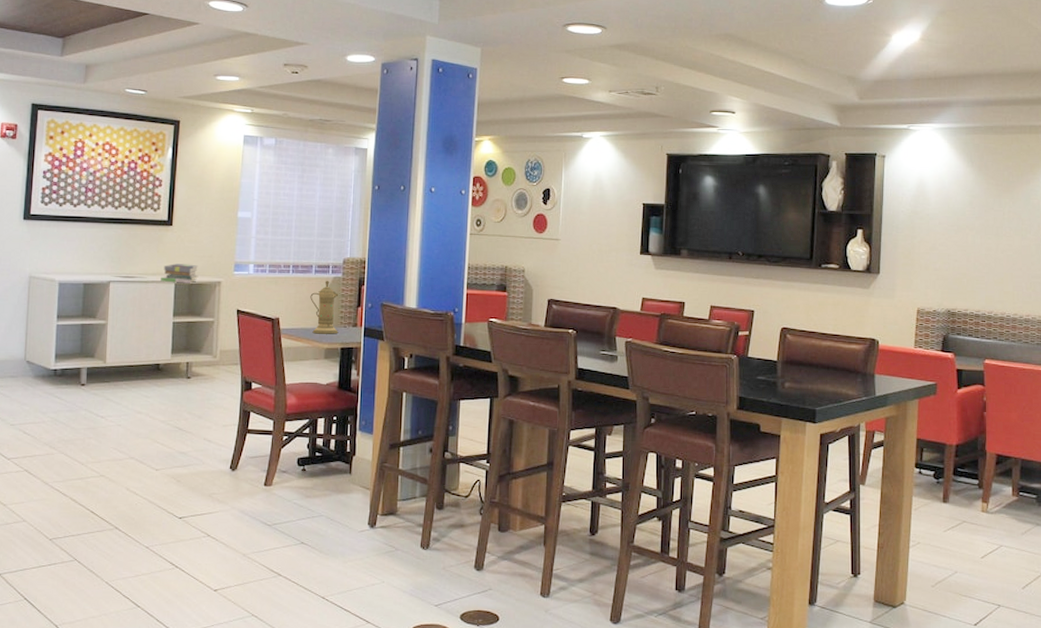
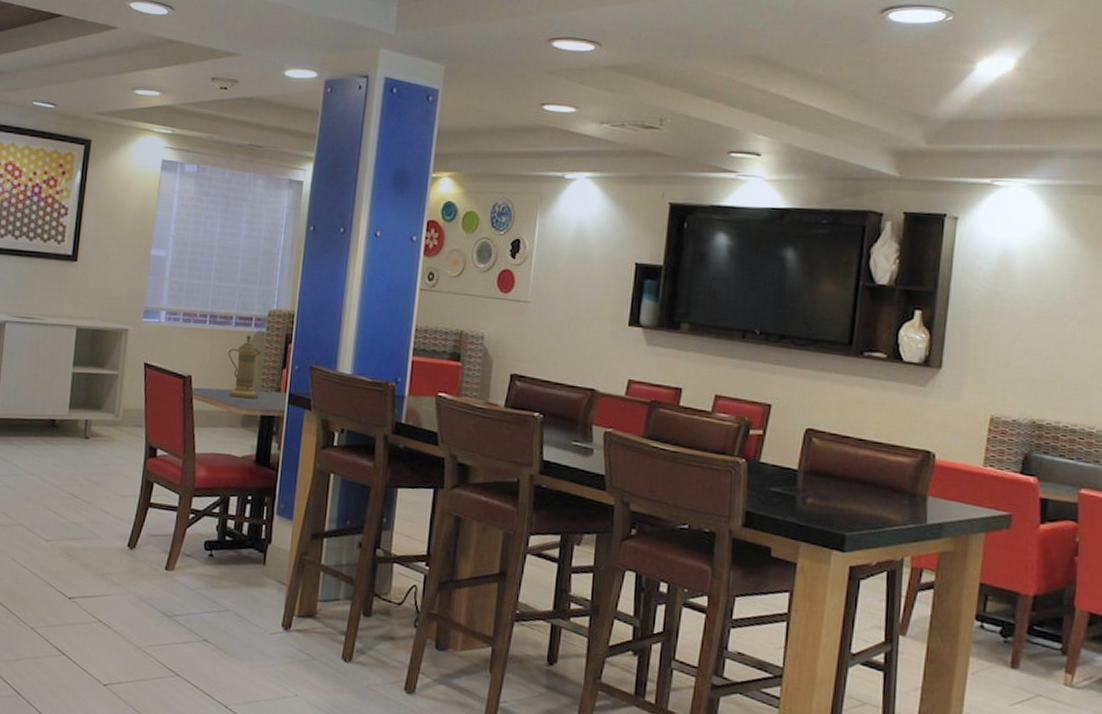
books: present [161,264,199,284] -> none [61,305,103,329]

